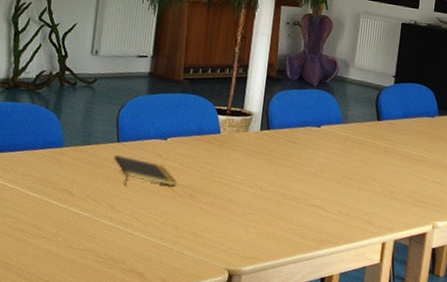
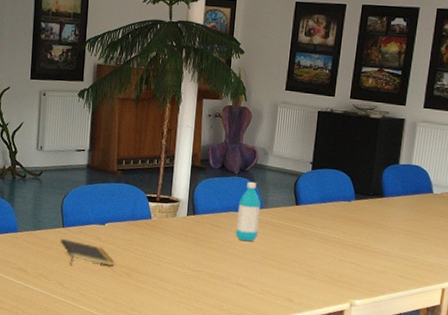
water bottle: none [313,94,341,160] -> present [236,181,261,242]

